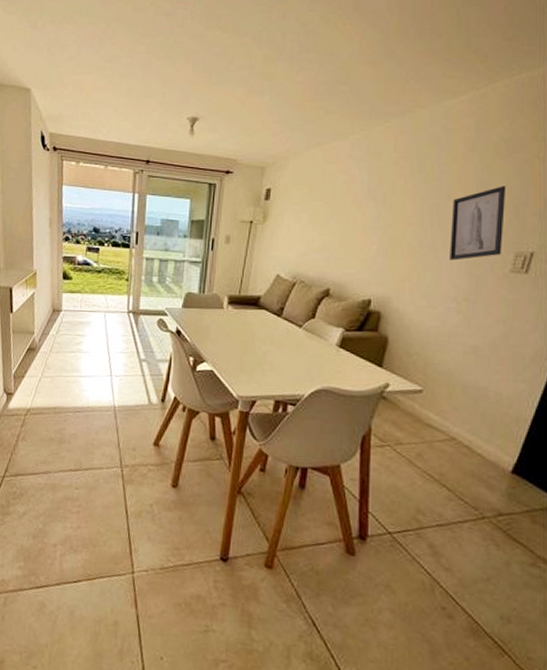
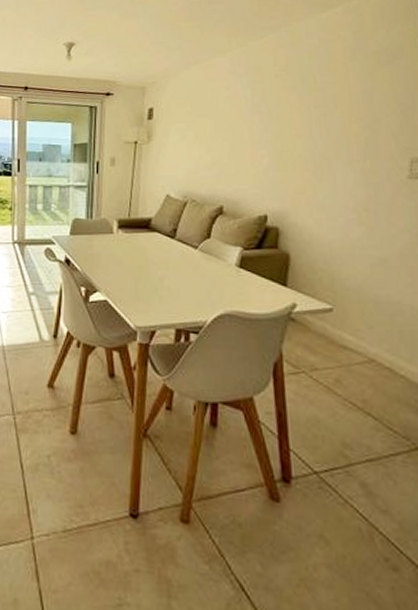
wall art: present [450,186,506,261] -> none [339,92,396,170]

